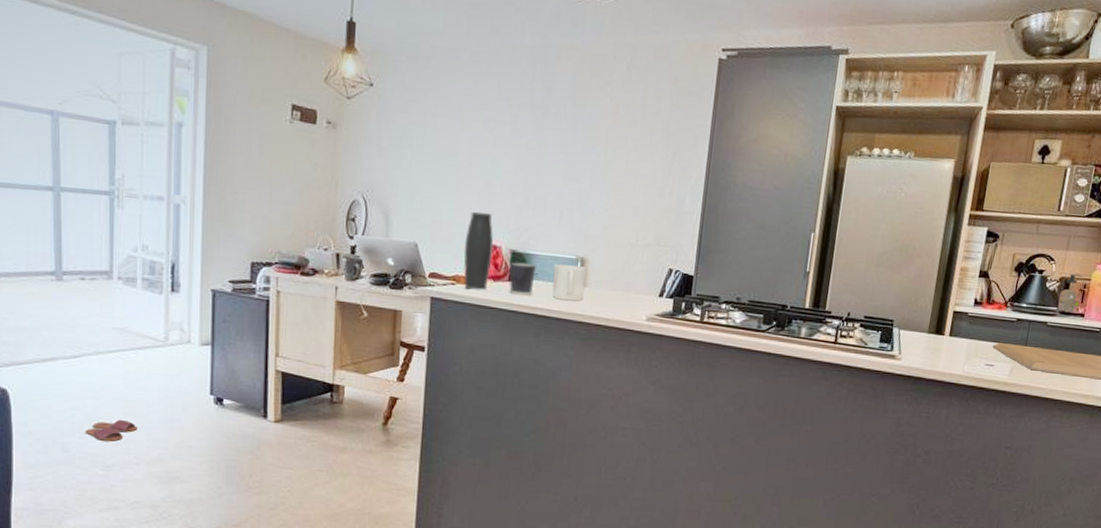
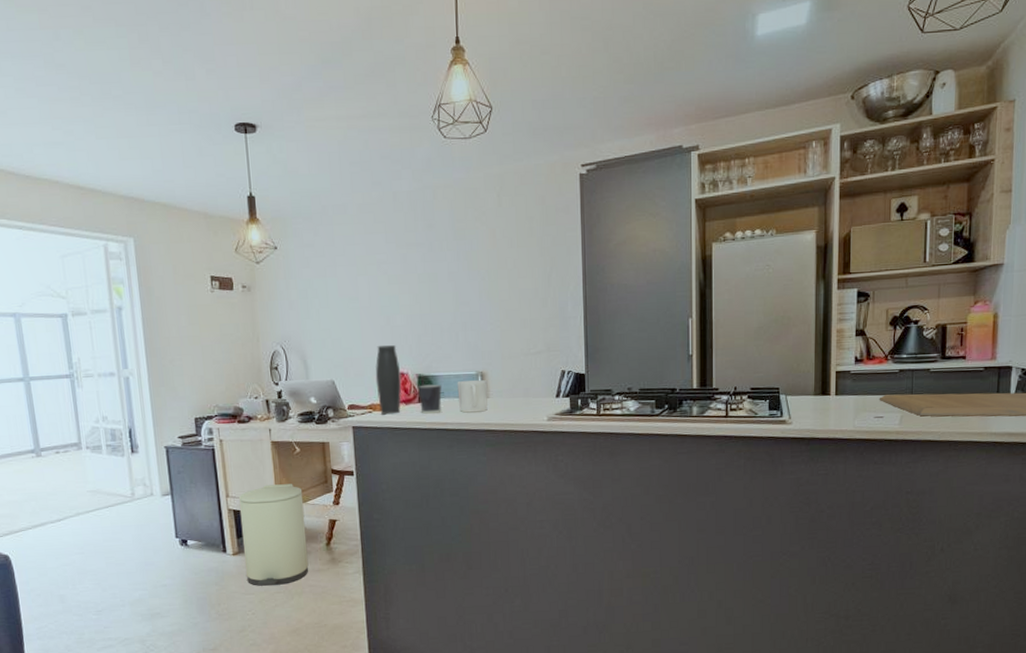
slippers: present [84,419,137,441] -> none [76,569,119,589]
pedal bin: none [286,349,364,463] -> present [238,484,309,586]
soap dispenser: present [1057,273,1083,313] -> none [938,319,959,357]

